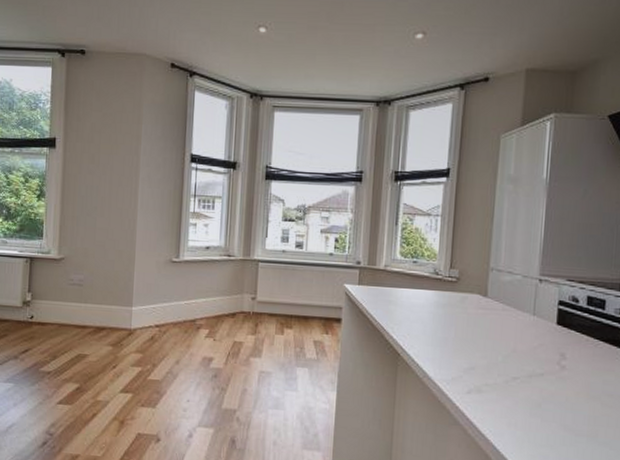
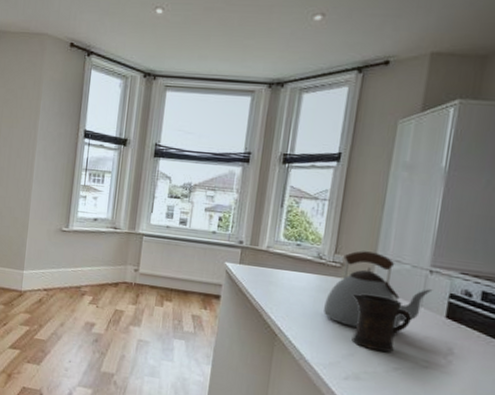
kettle: none [442,264,543,340] -> present [323,251,433,329]
mug: none [469,306,525,363] -> present [352,293,411,353]

